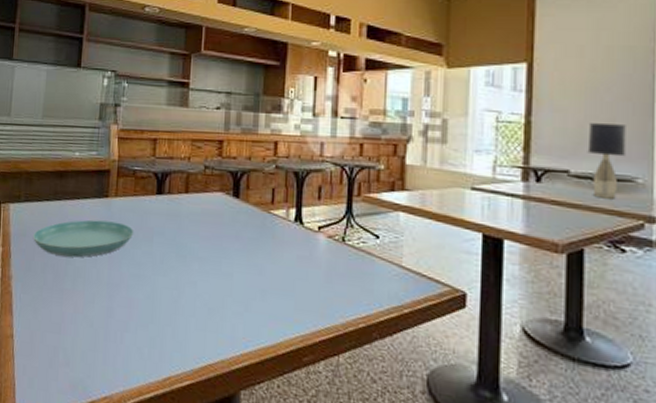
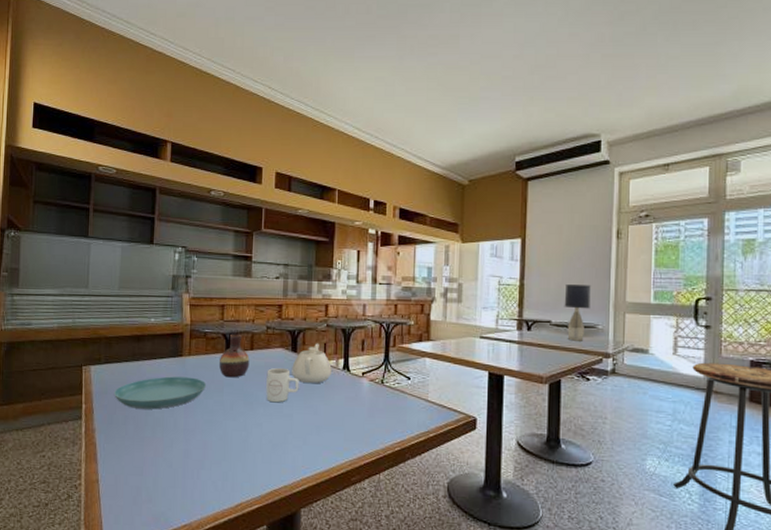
vase: none [148,173,184,226] -> present [218,334,250,378]
mug: none [202,215,242,258] -> present [266,367,299,403]
teapot: none [231,188,281,237] -> present [291,343,332,383]

